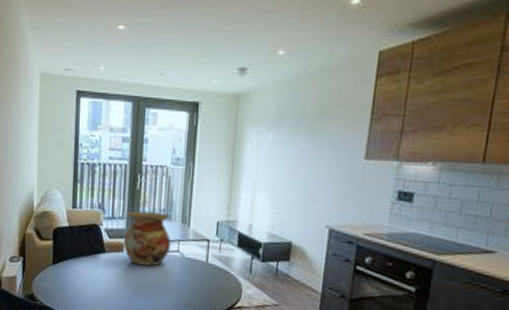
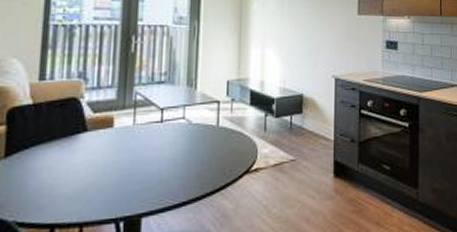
vase: present [124,211,171,266] -> none [113,77,175,140]

